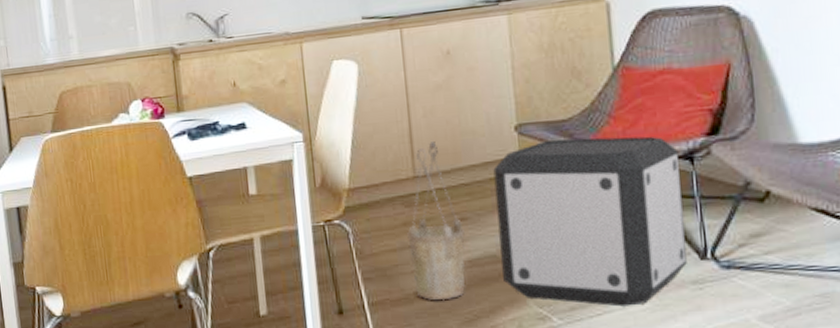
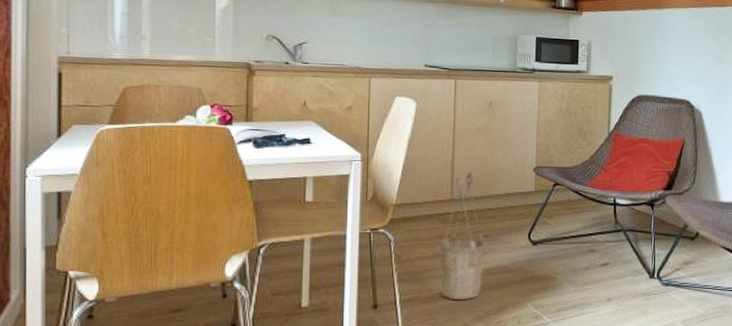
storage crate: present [493,136,687,307] -> none [511,181,645,310]

